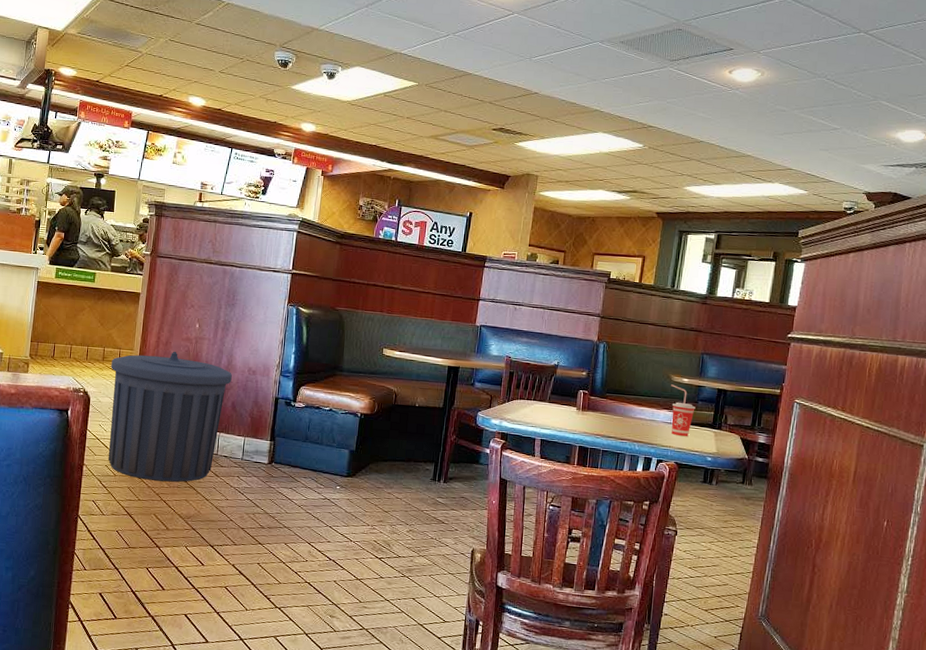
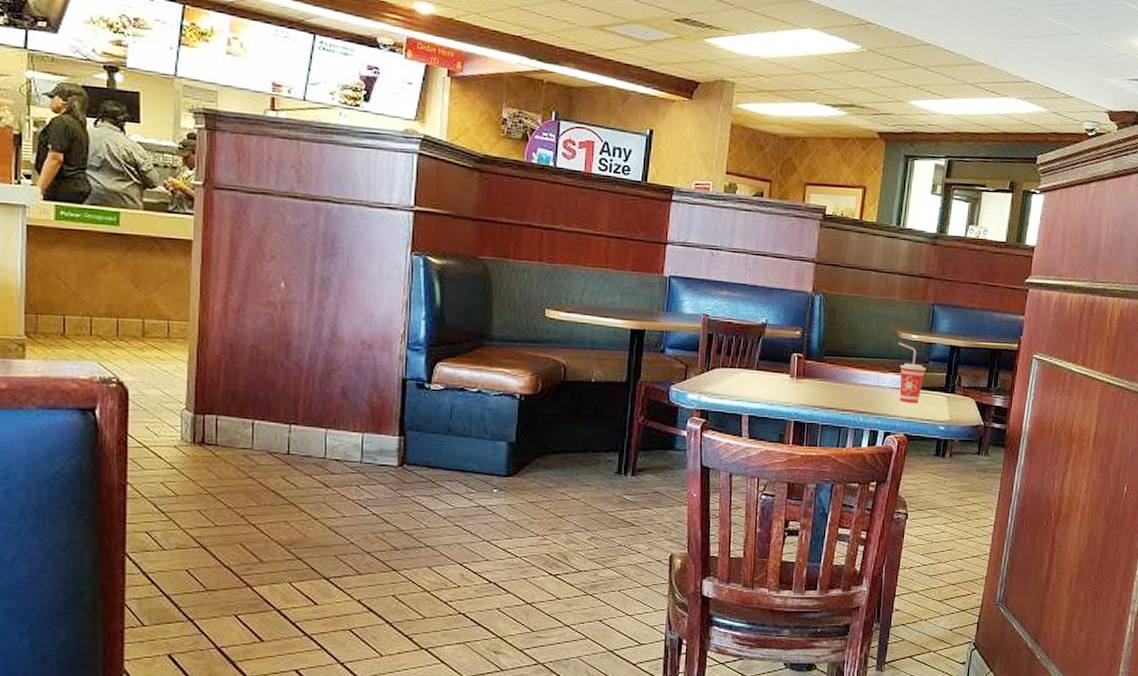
trash can: present [108,351,232,482] -> none [156,320,338,499]

